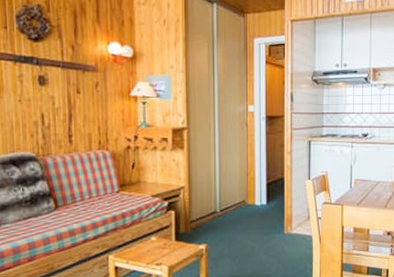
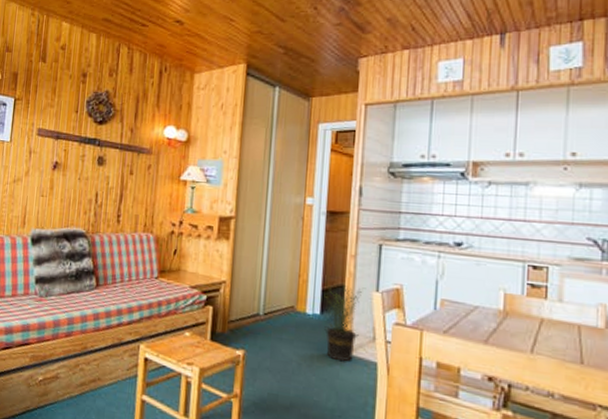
potted plant: none [267,176,301,239] -> present [323,280,366,362]

